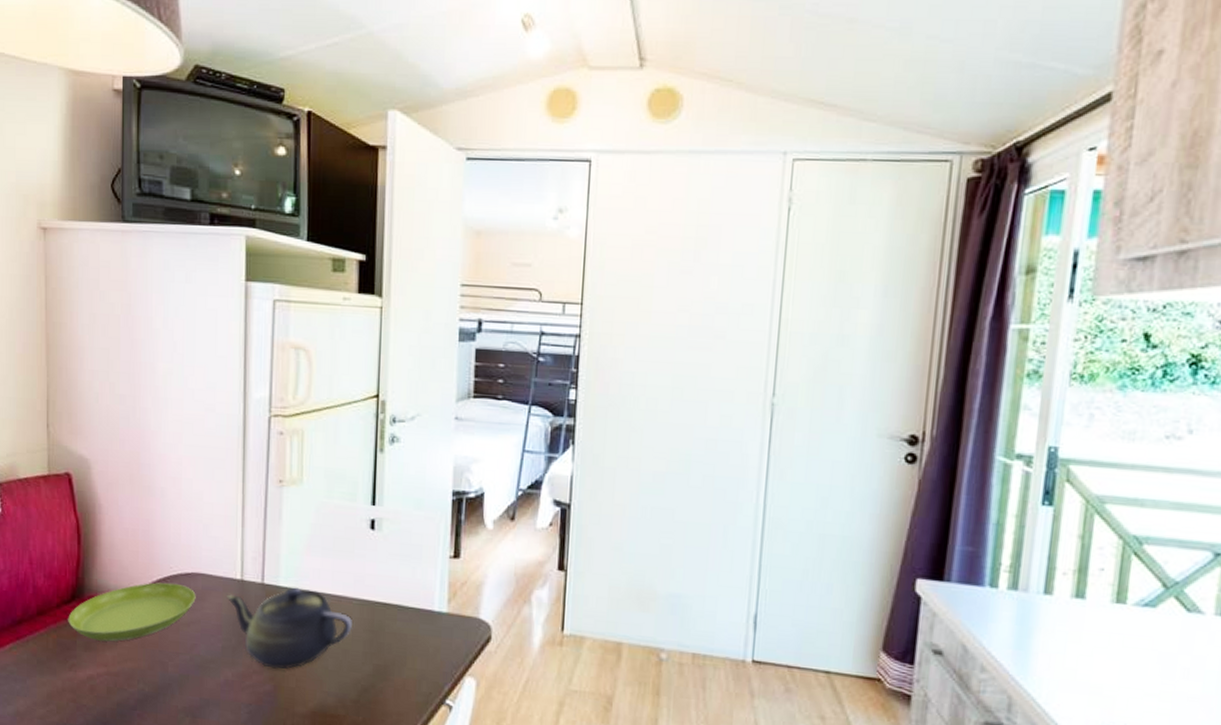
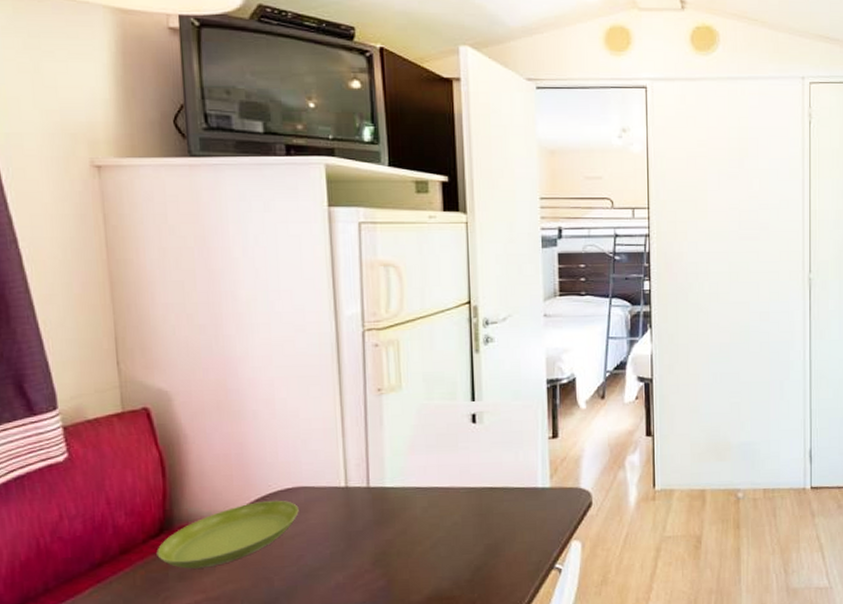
teapot: present [226,587,354,669] -> none [331,486,462,565]

